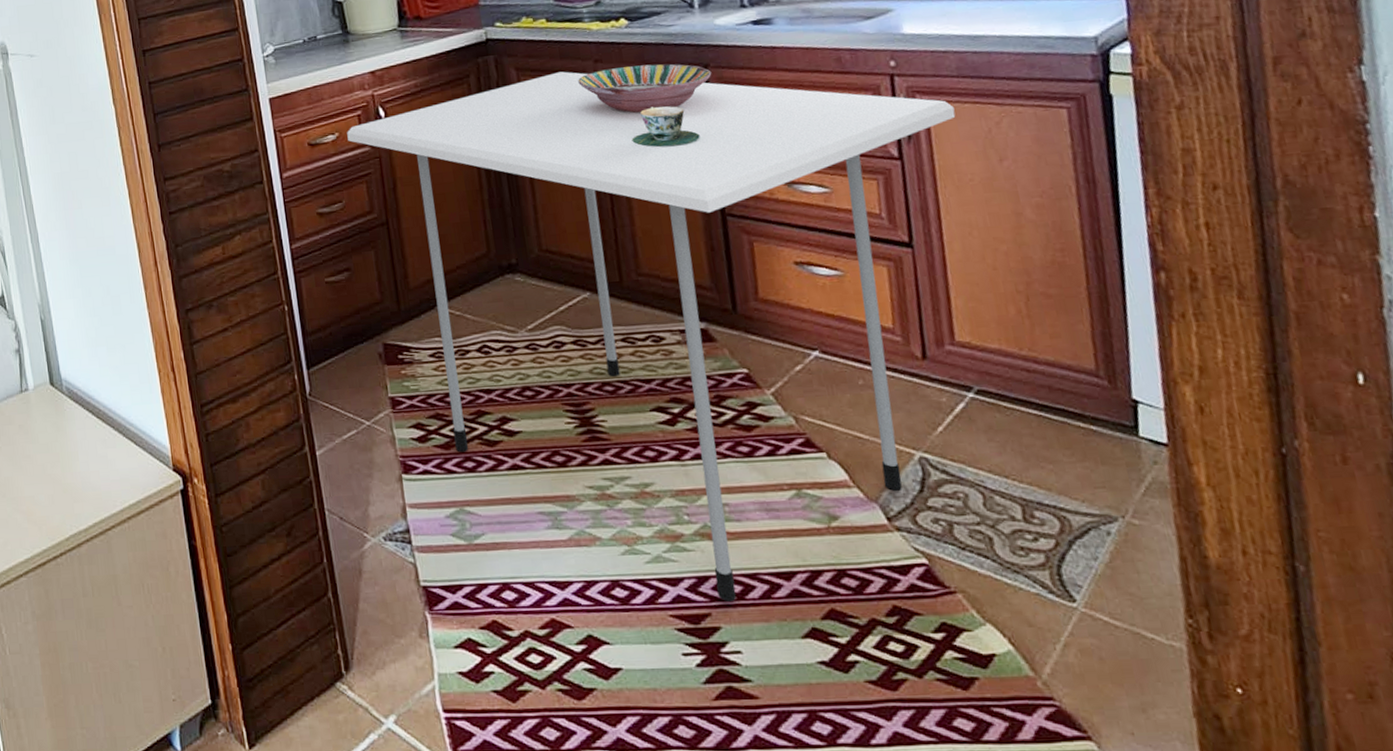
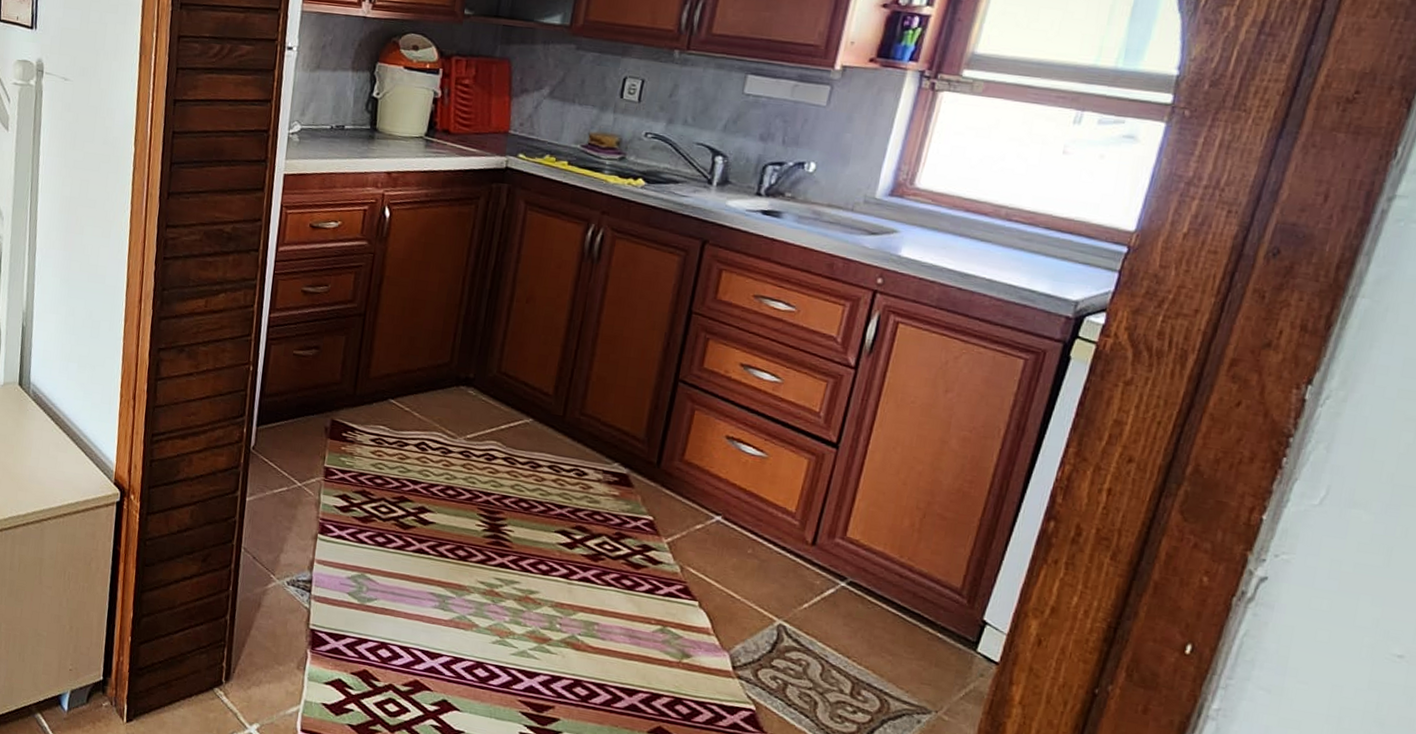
dining table: present [347,71,956,603] -> none [348,214,922,702]
serving bowl: present [578,63,712,114] -> none [580,222,709,274]
teacup: present [631,106,700,147] -> none [613,267,678,309]

